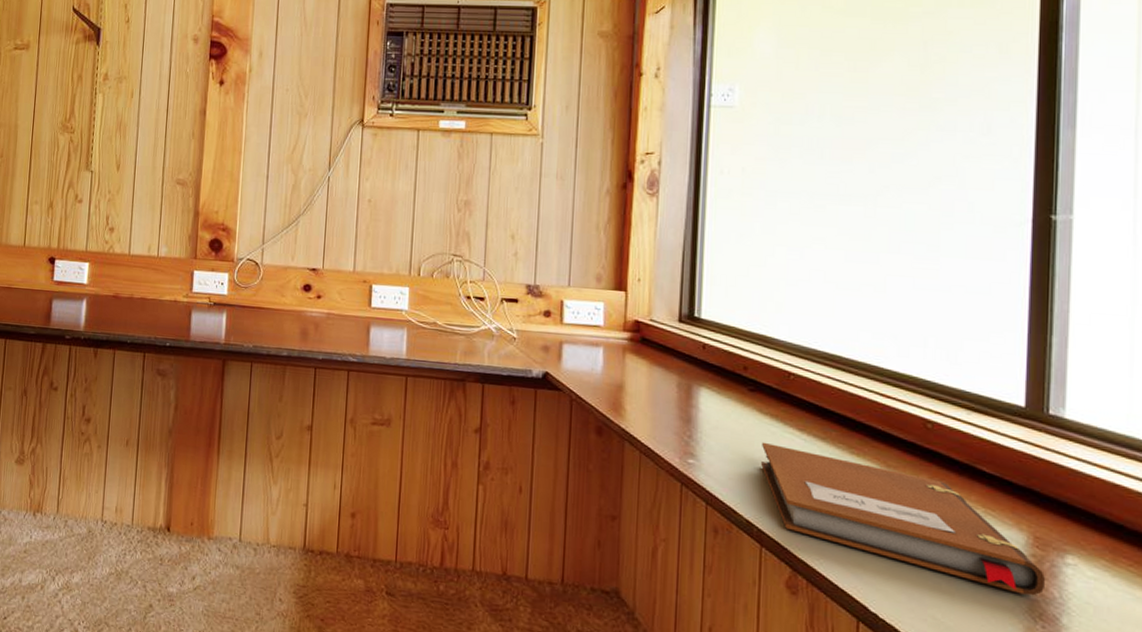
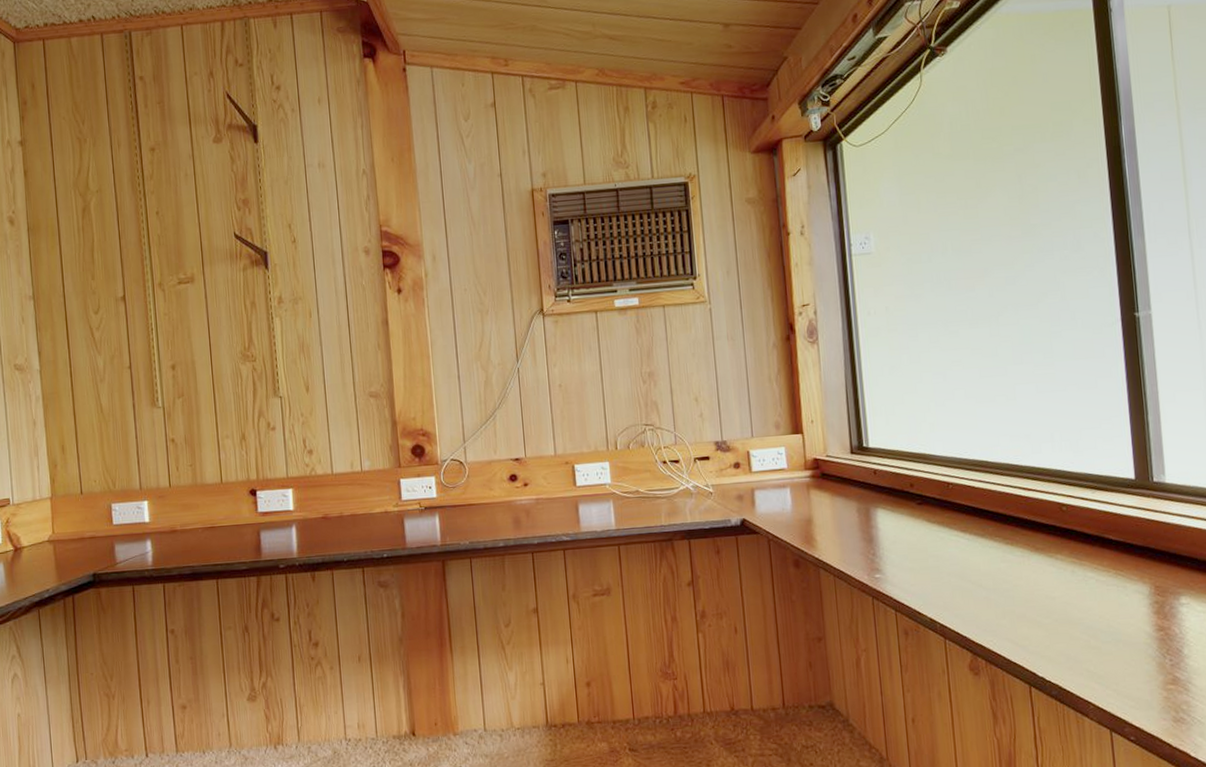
notebook: present [761,442,1045,596] -> none [934,547,1168,637]

